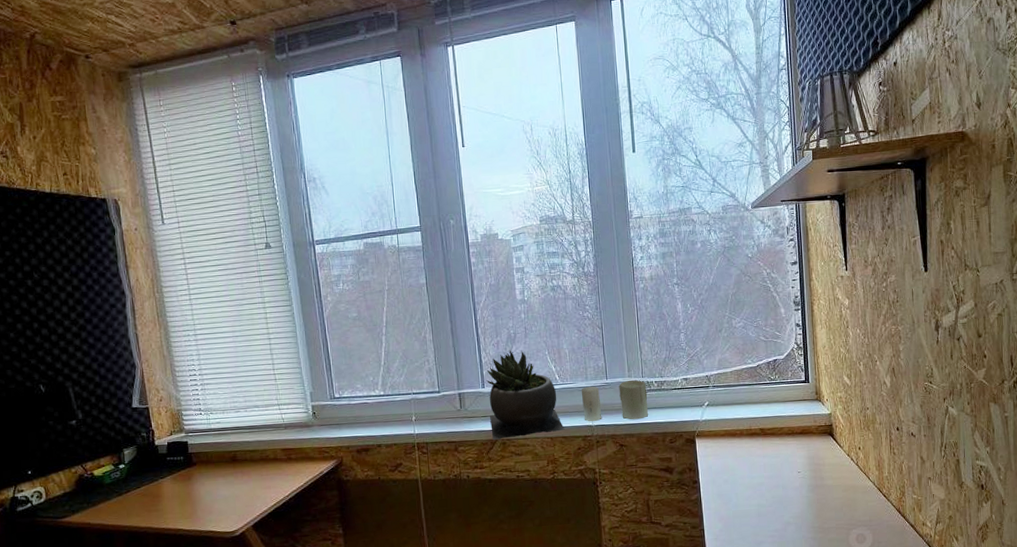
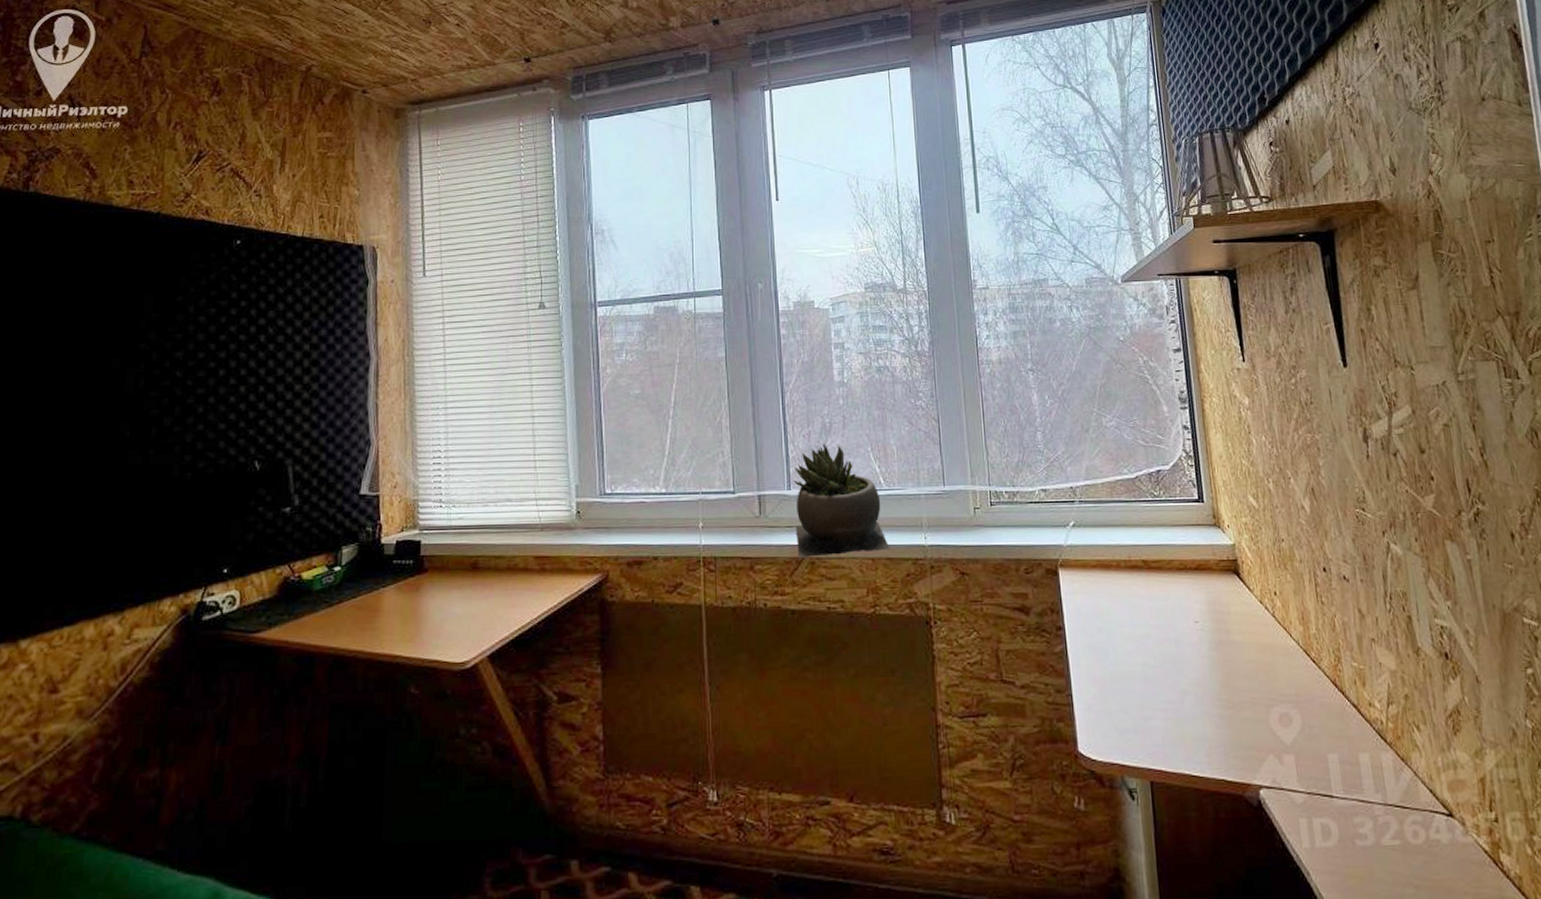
candle: present [581,386,602,422] -> none [911,493,938,541]
candle: present [619,379,648,420] -> none [959,488,997,541]

